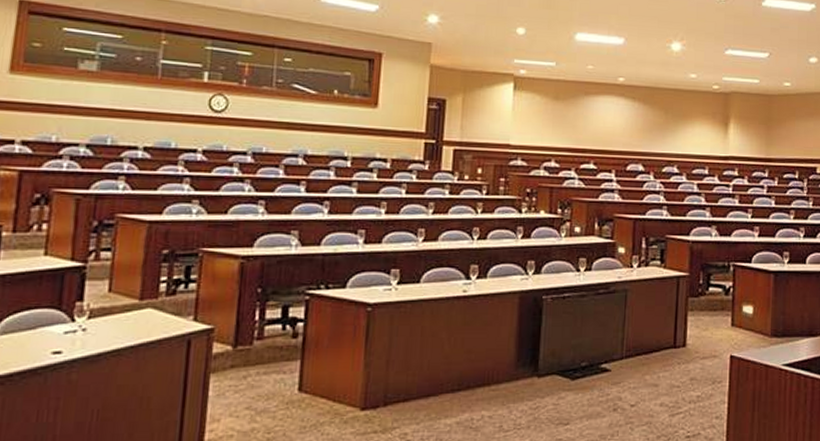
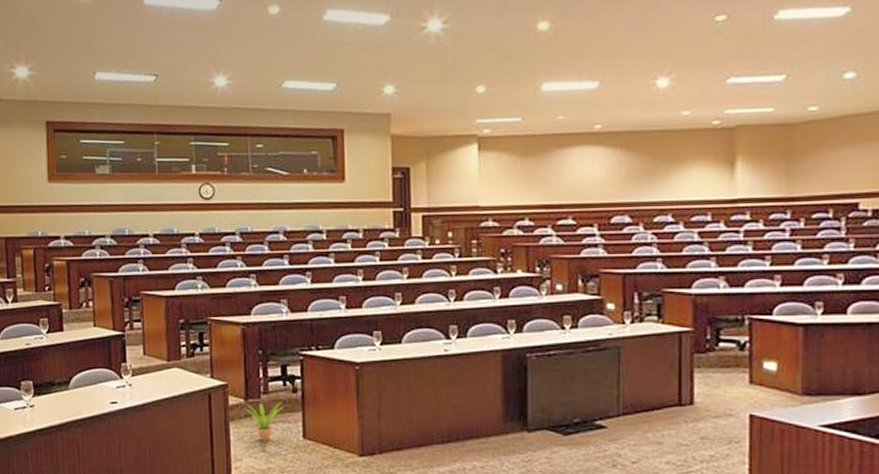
potted plant: none [231,348,279,395] -> present [243,401,283,441]

